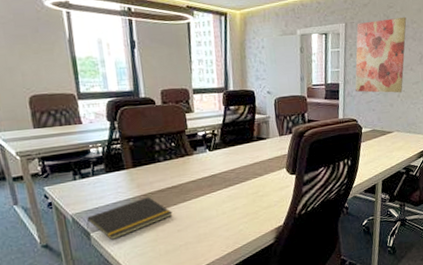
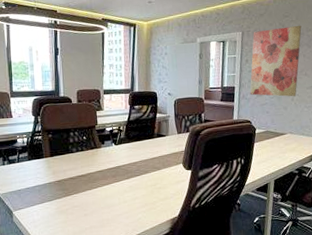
notepad: present [86,196,173,240] -> none [10,183,81,219]

